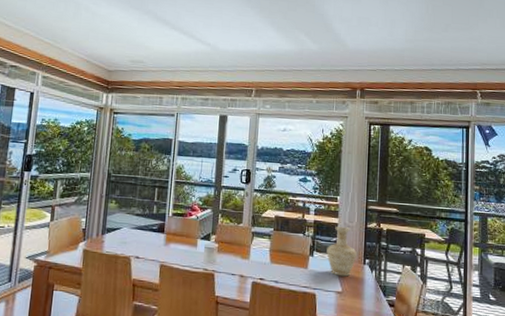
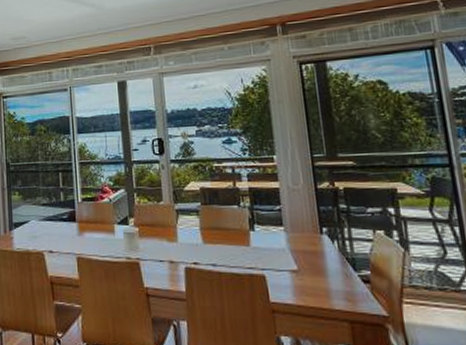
vase: present [326,227,357,277] -> none [270,191,310,251]

